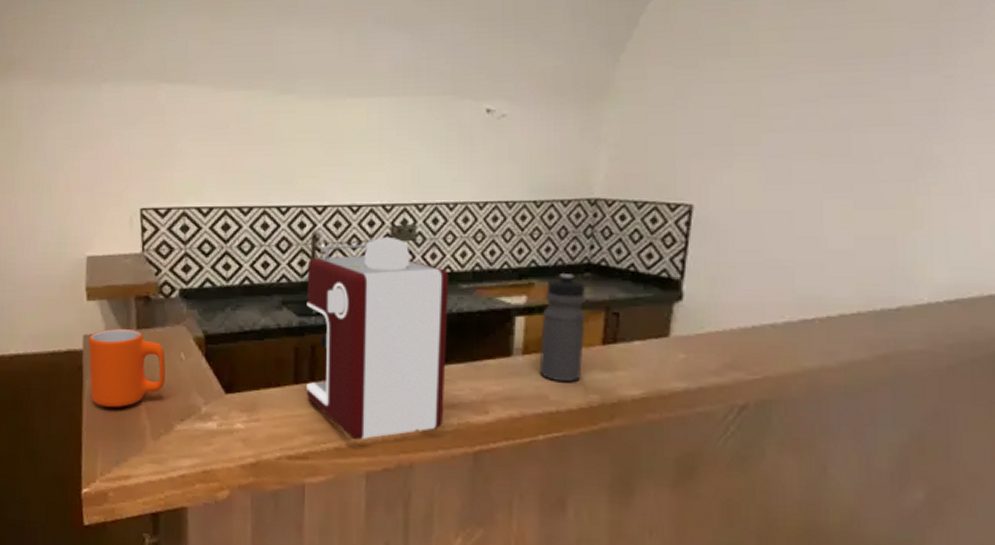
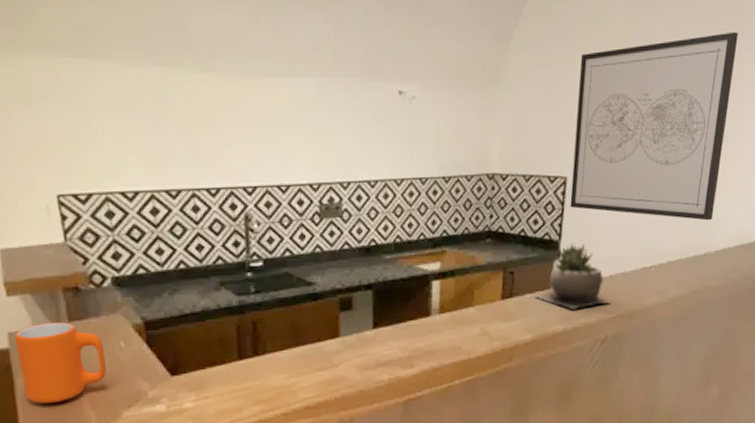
coffee maker: present [307,236,450,440] -> none [242,214,377,404]
water bottle: present [539,274,585,382] -> none [452,241,488,334]
succulent plant: none [648,283,754,365] -> present [536,243,611,310]
wall art: none [697,30,945,265] -> present [570,31,739,221]

